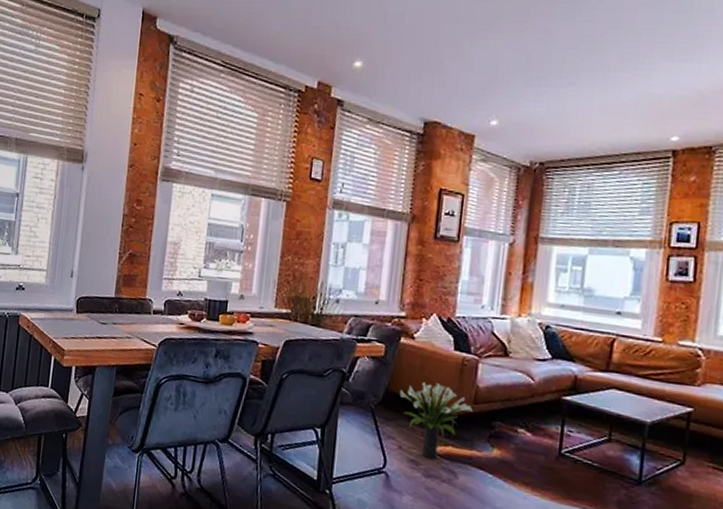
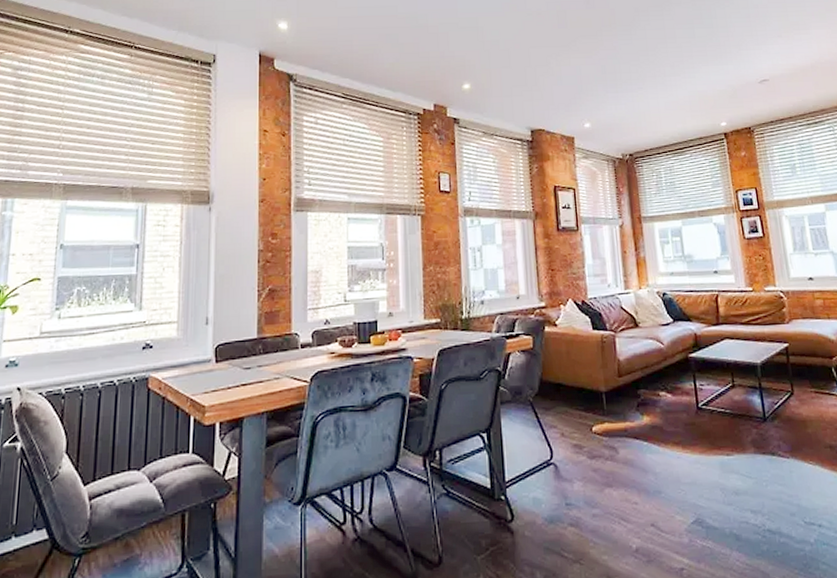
potted plant: present [399,381,473,459] -> none [553,364,619,440]

